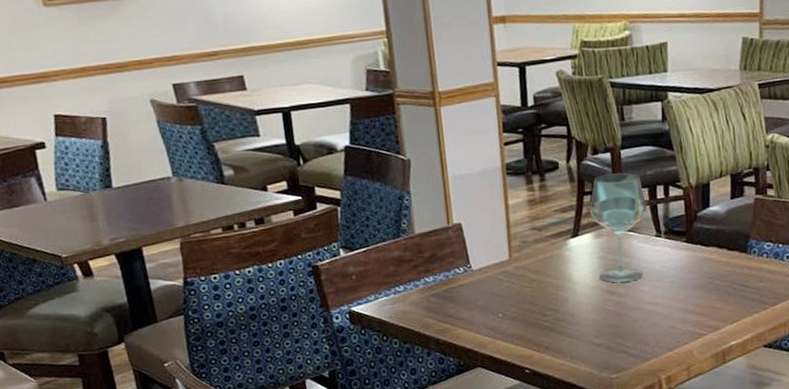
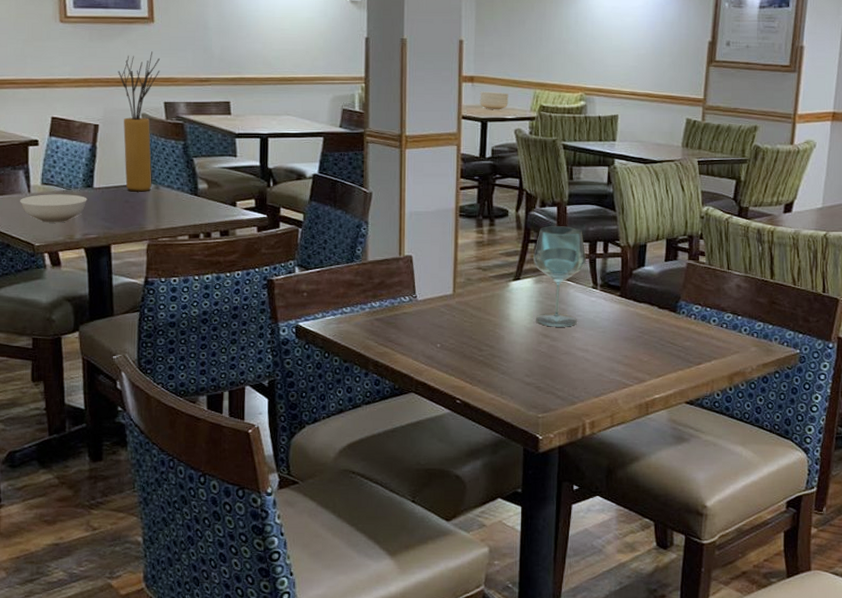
bowl: none [37,197,109,232] -> present [20,194,87,223]
vase: none [116,27,175,188] -> present [118,51,160,192]
bowl: none [513,30,546,53] -> present [480,91,508,110]

